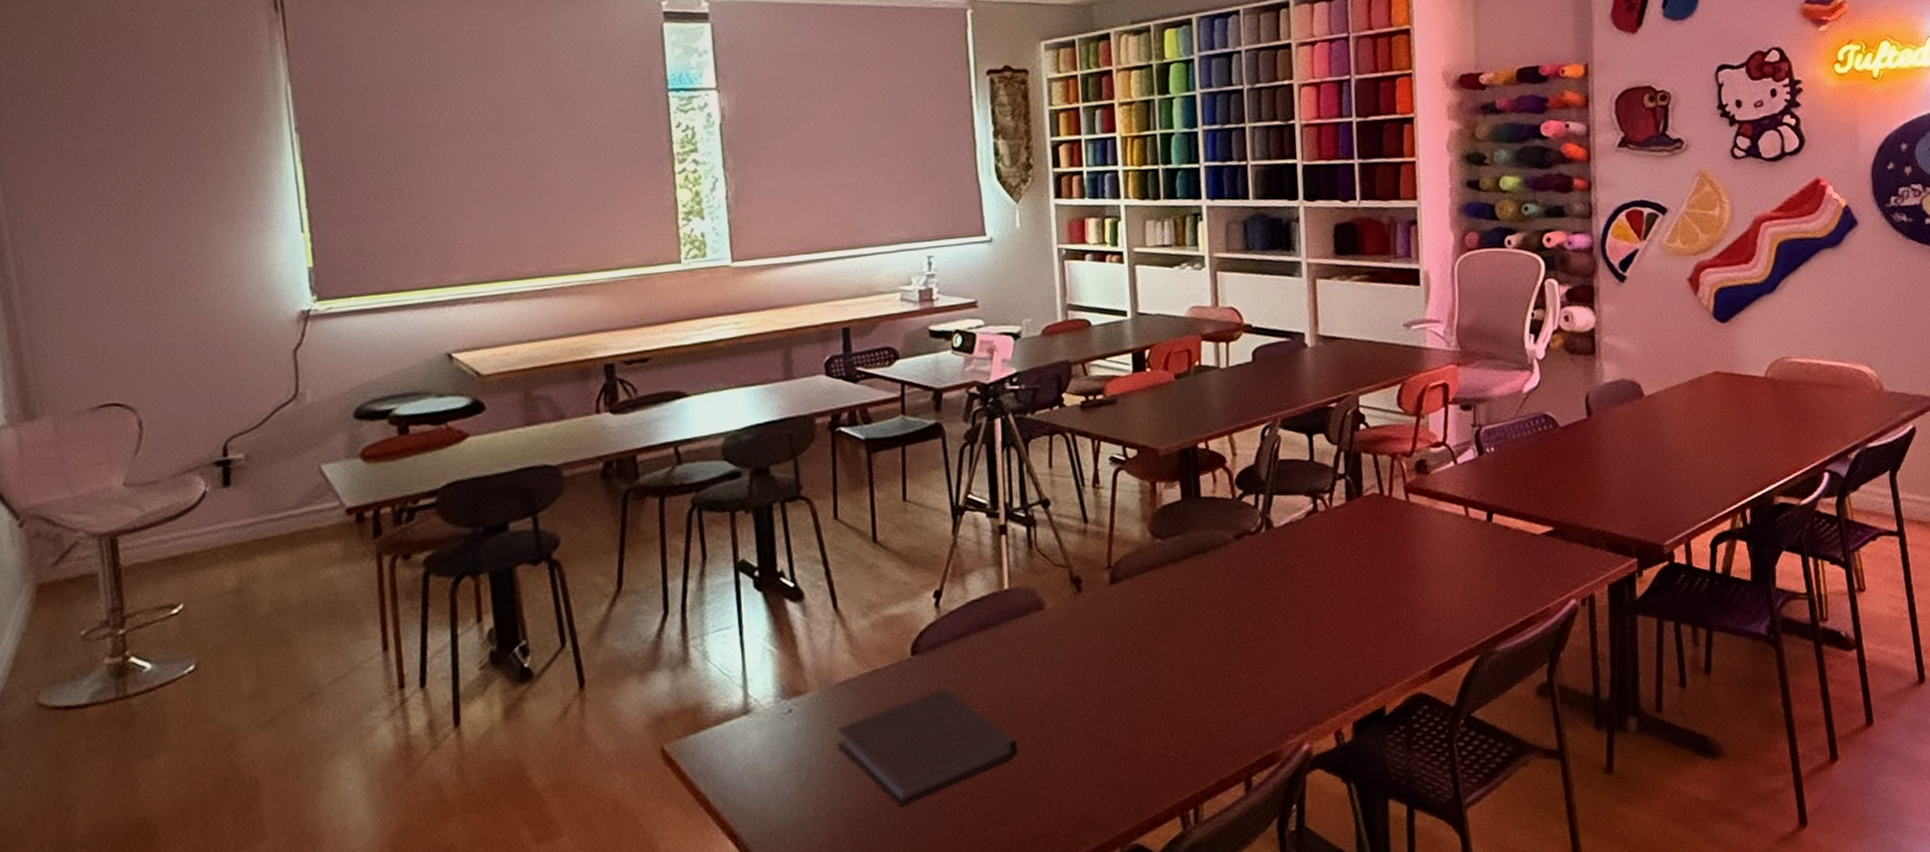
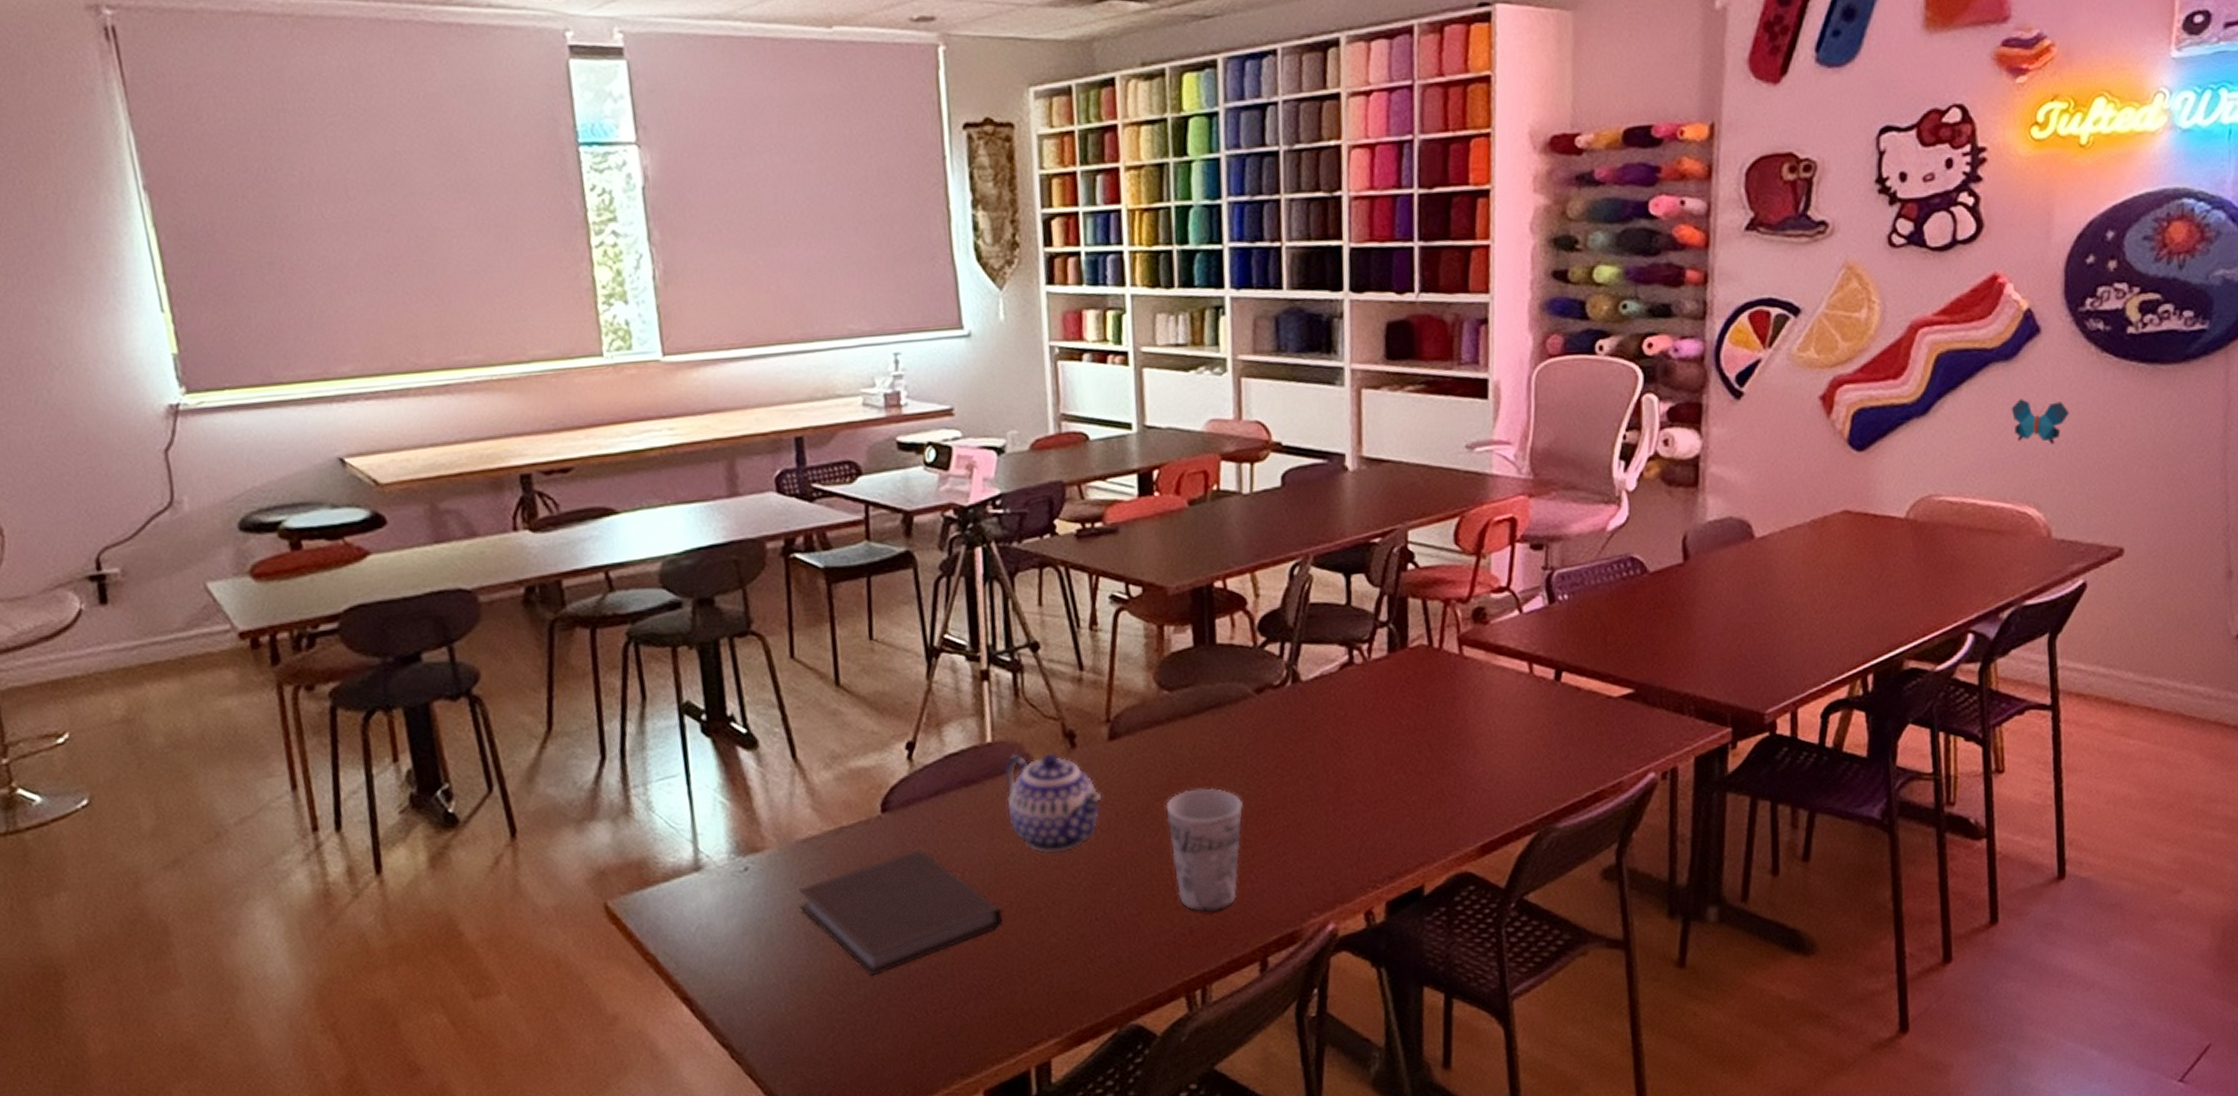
teapot: none [1019,597,1105,689] -> present [1004,753,1102,854]
cup: none [1160,624,1226,738] -> present [1166,787,1243,913]
decorative butterfly: none [1840,277,1887,314] -> present [2011,399,2070,444]

